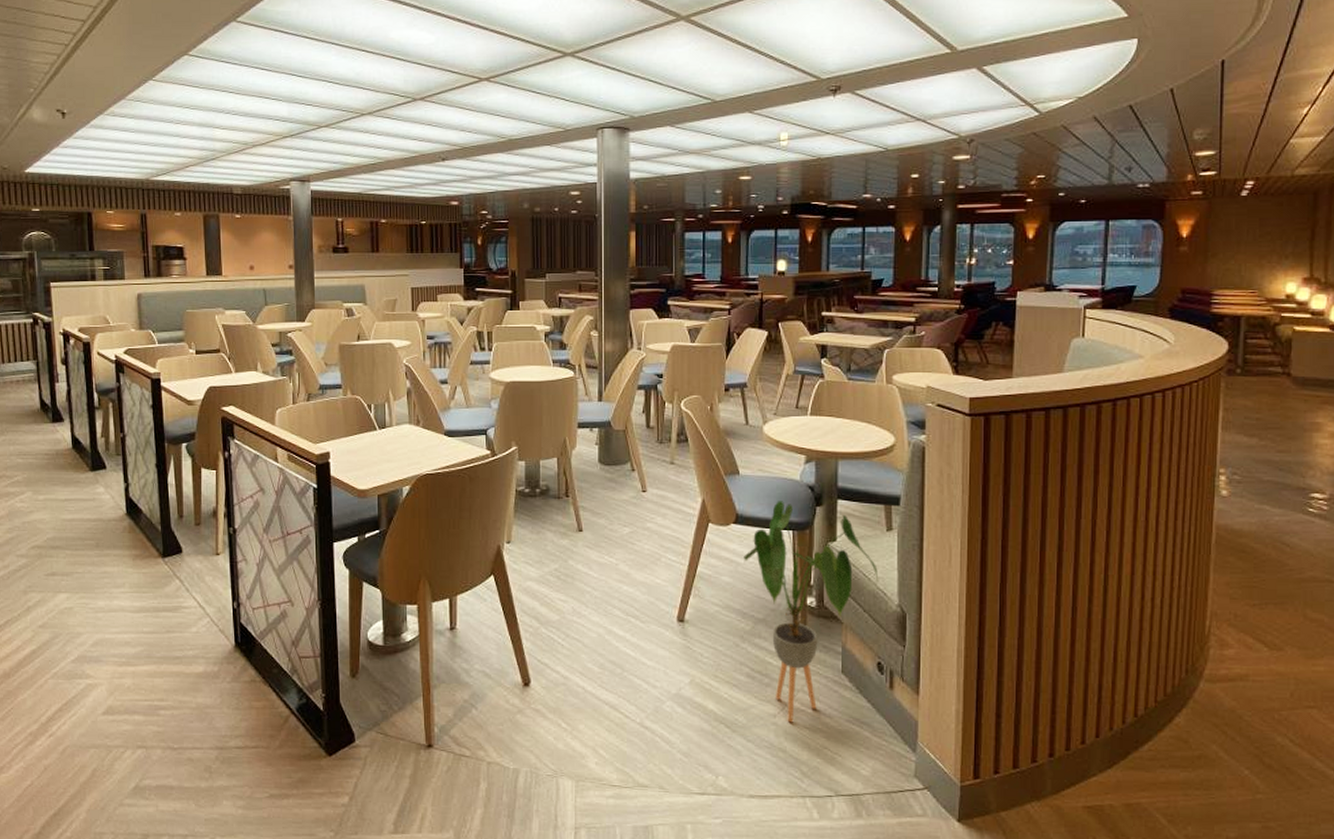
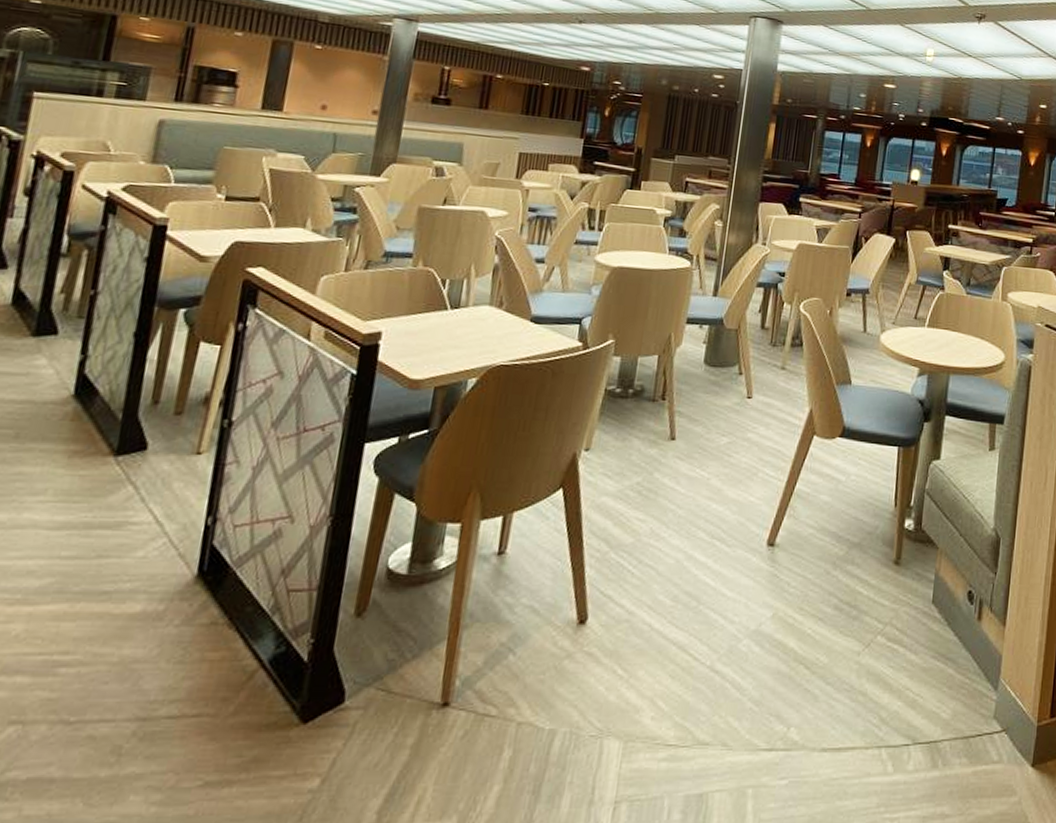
house plant: present [744,501,879,723] -> none [845,414,978,661]

